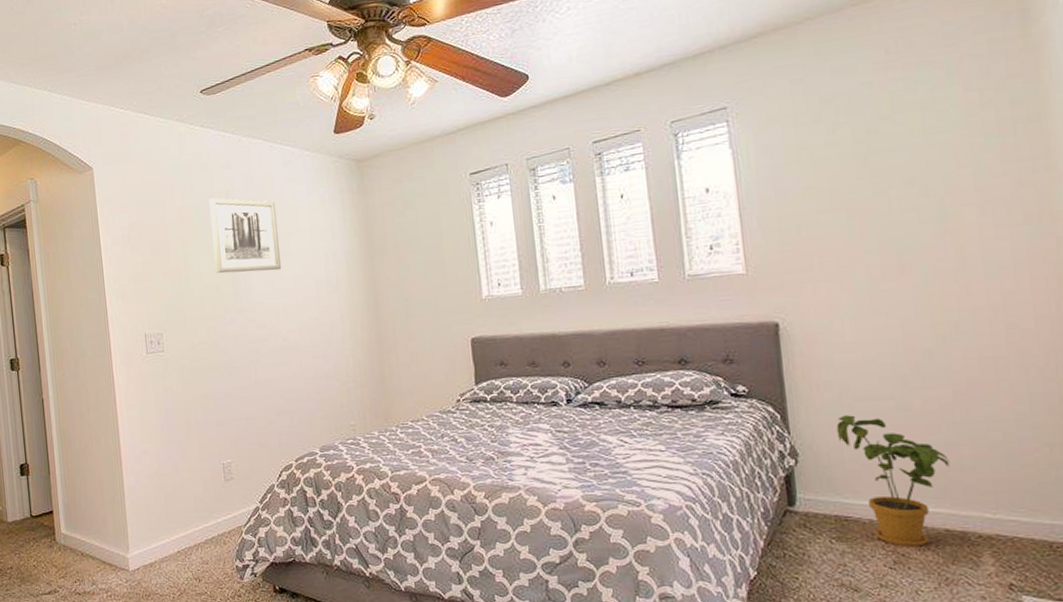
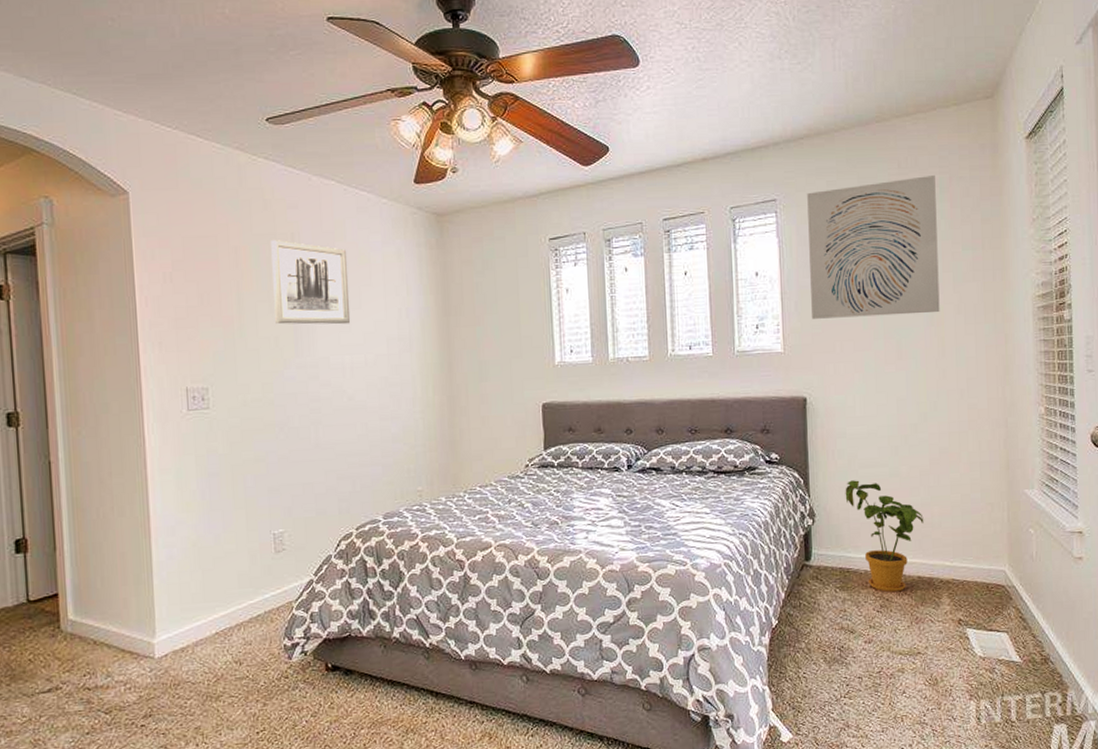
wall art: none [765,57,956,235] -> present [807,176,940,319]

